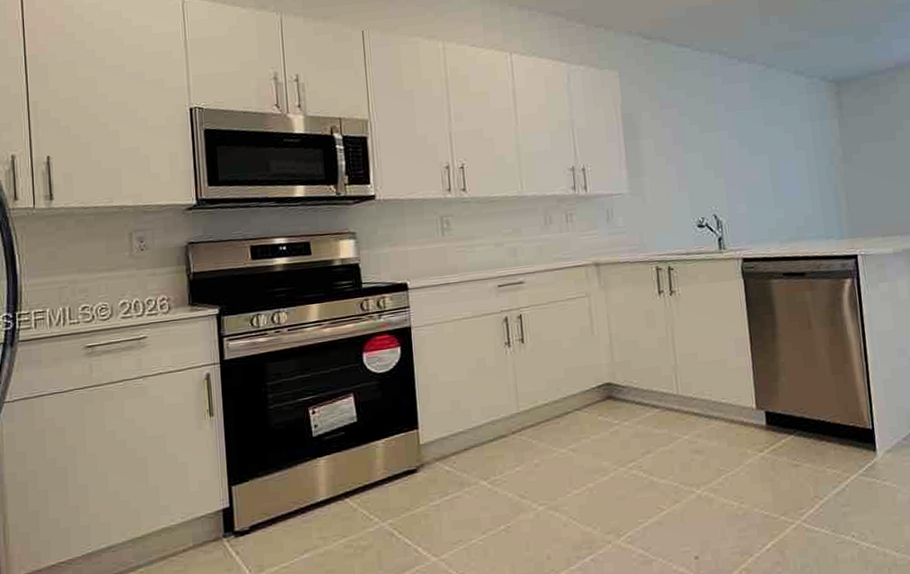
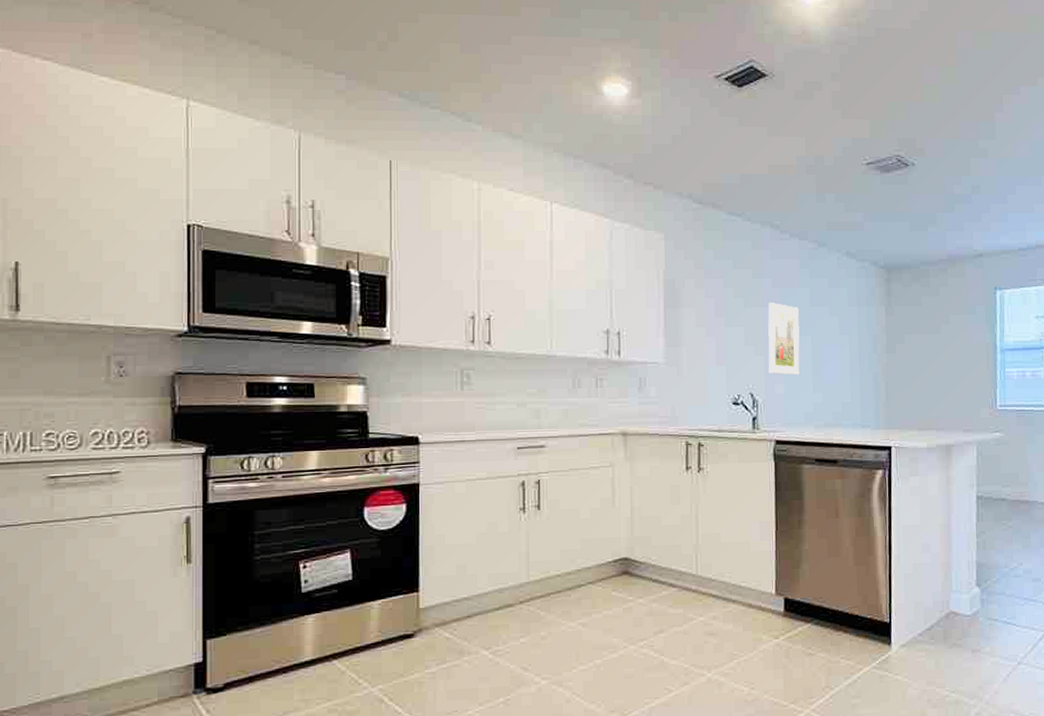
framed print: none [724,126,760,194] -> present [768,302,800,375]

